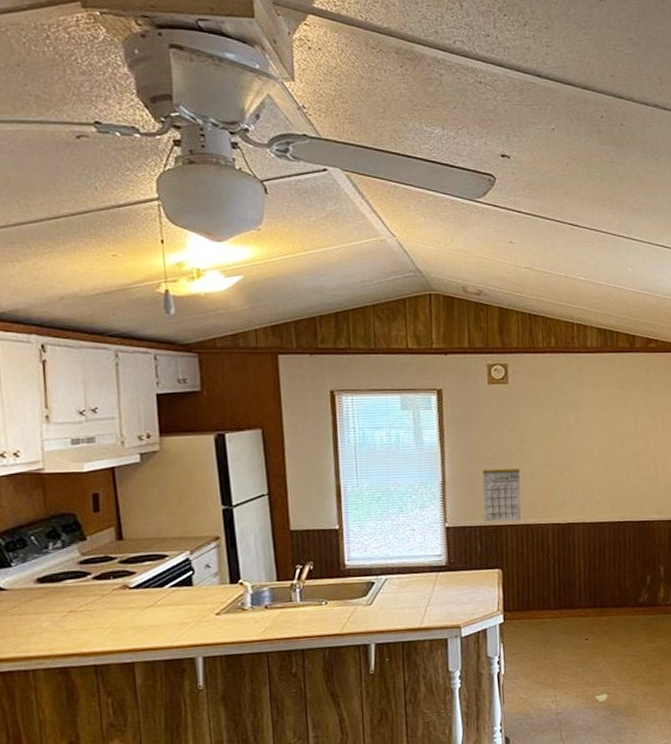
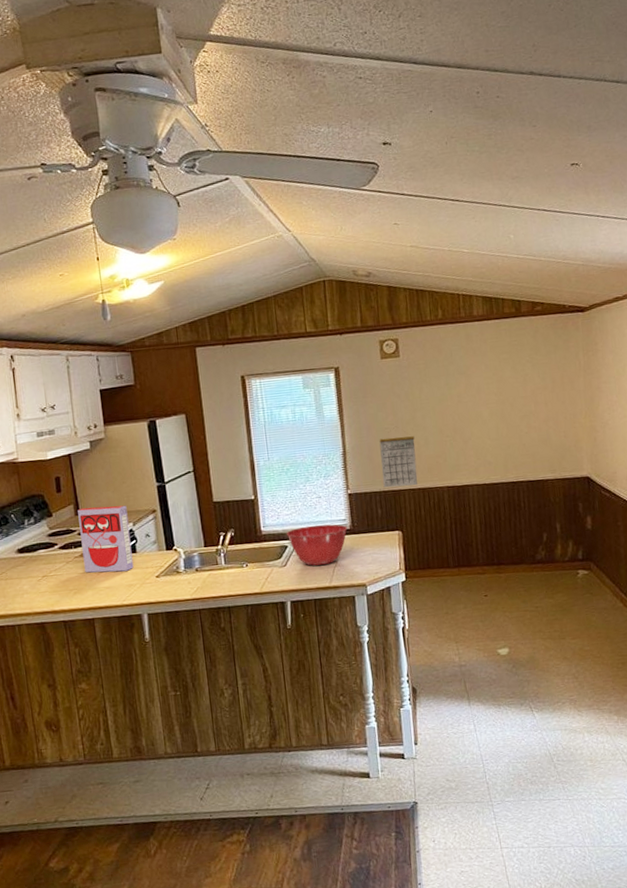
cereal box: none [120,530,189,609] -> present [77,505,134,573]
mixing bowl: none [374,559,443,605] -> present [286,524,348,566]

